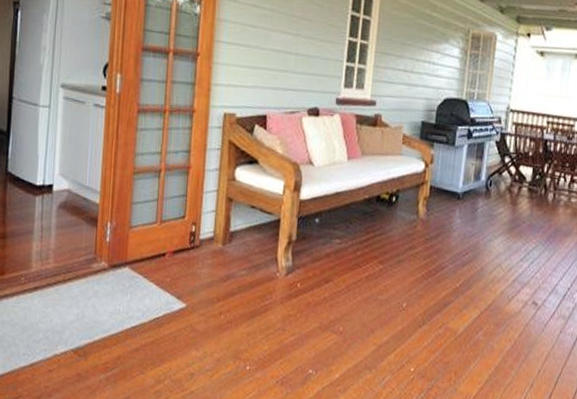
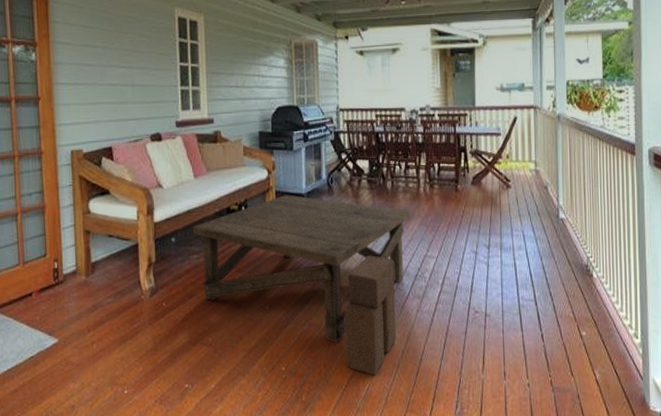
coffee table: none [339,191,569,352] -> present [193,195,410,343]
stool: none [477,268,543,390] -> present [345,256,397,375]

